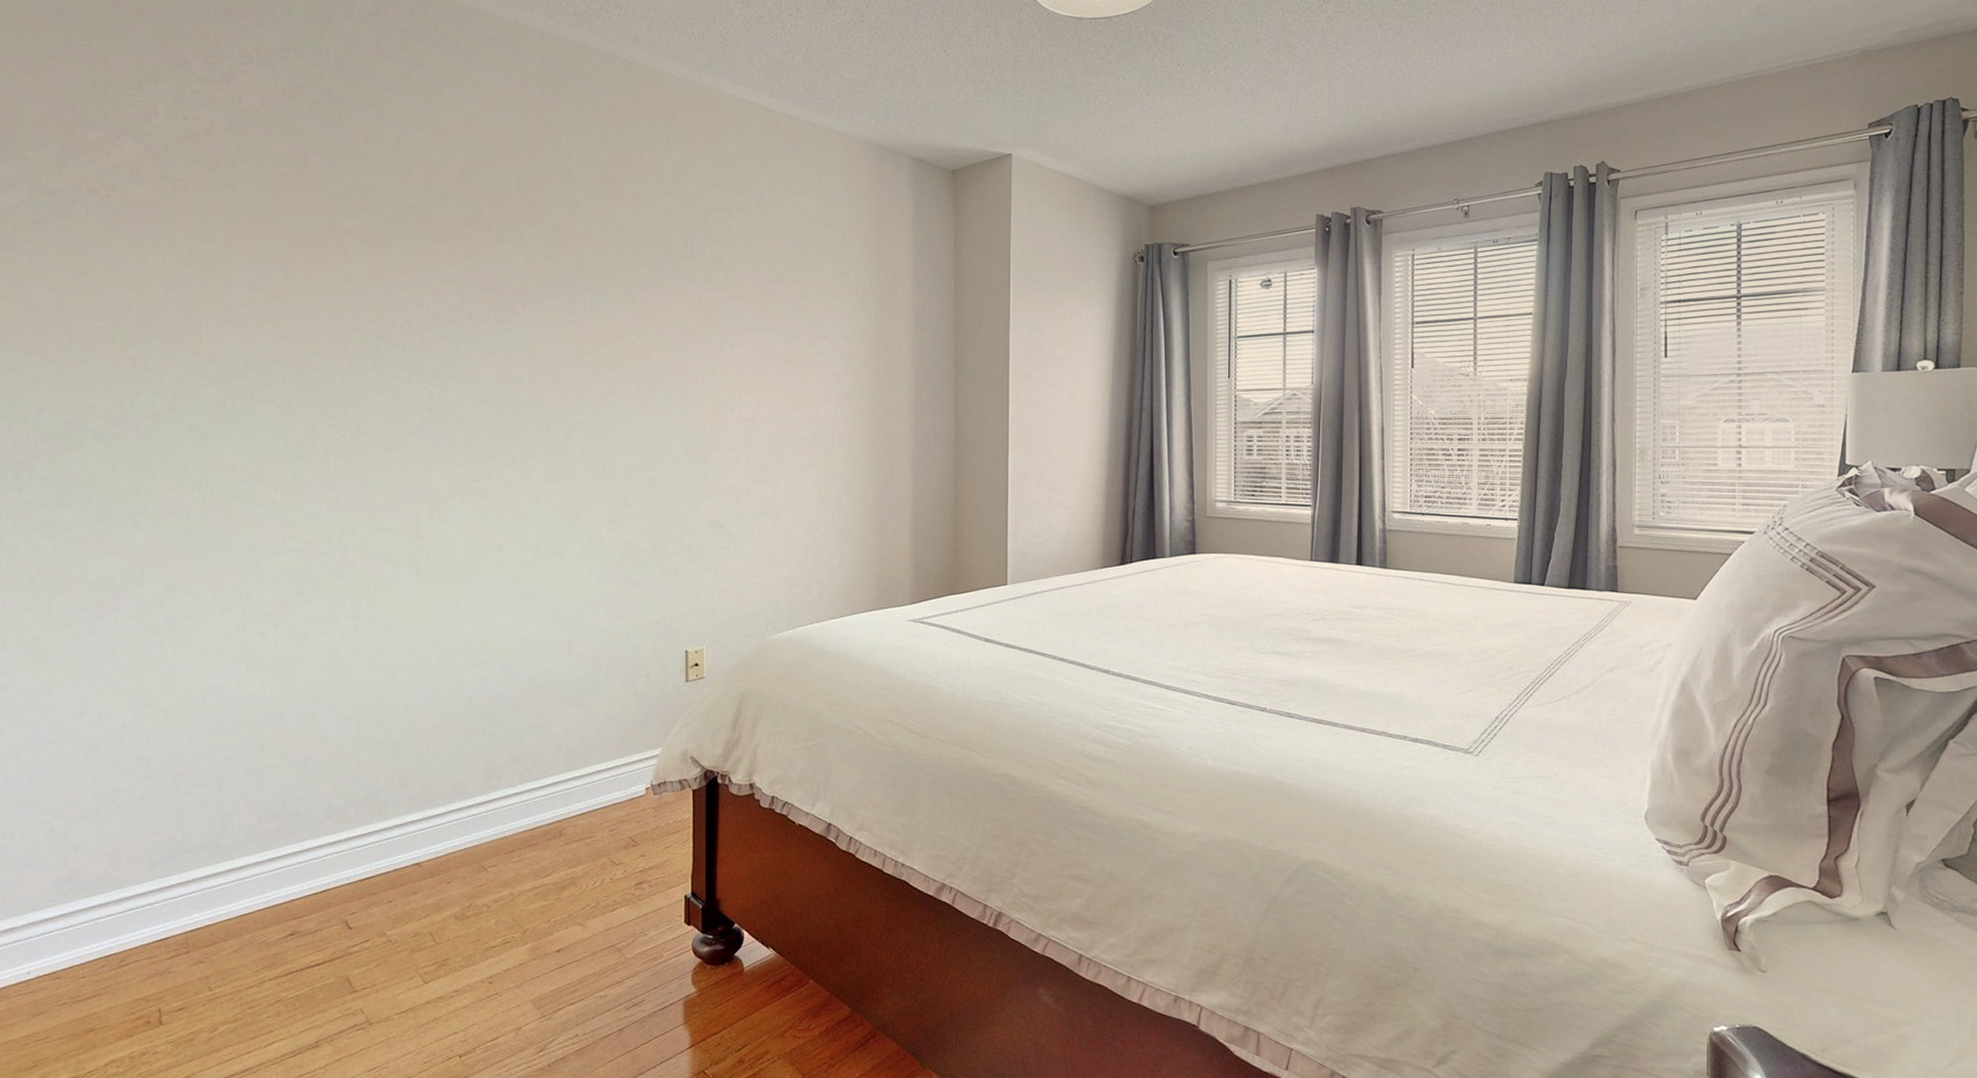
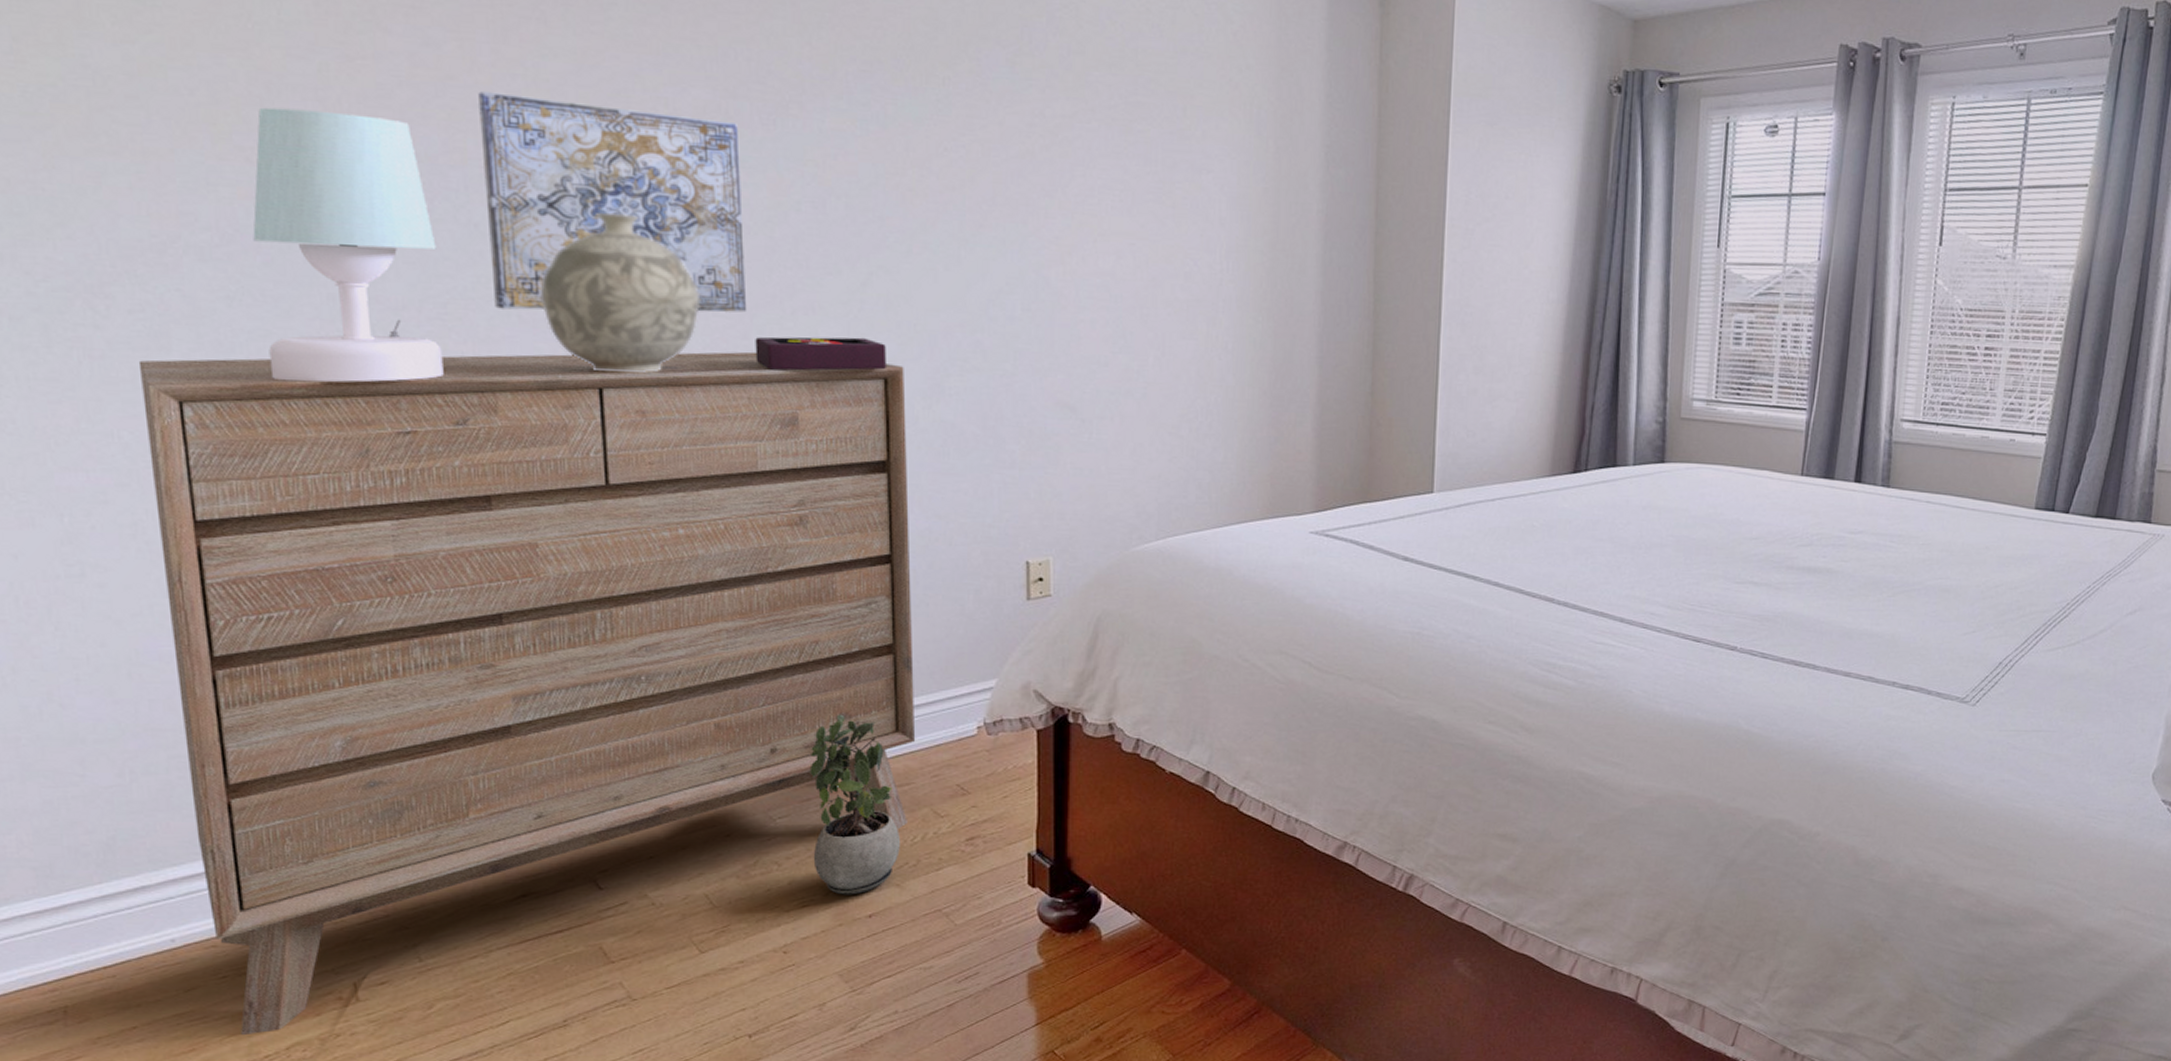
dresser: none [46,491,598,1054] -> present [138,351,916,1036]
table lamp: none [133,327,260,527] -> present [253,107,444,383]
wall art: none [296,308,480,467] -> present [478,92,747,313]
decorative vase: none [331,392,445,512] -> present [540,213,700,373]
jewelry box: none [485,477,581,505] -> present [755,336,886,371]
potted plant: none [514,779,584,933] -> present [809,714,901,895]

